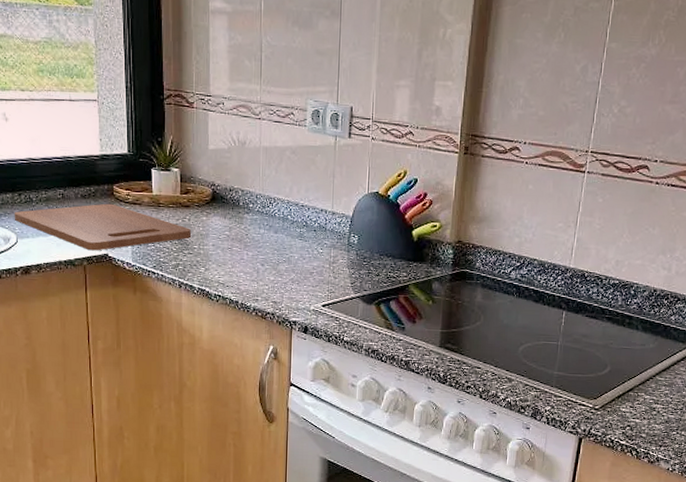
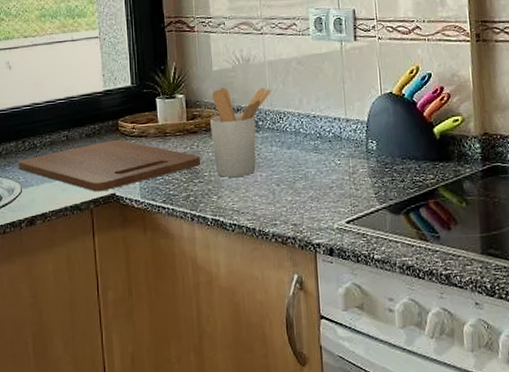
utensil holder: none [202,167,264,253] -> present [209,87,271,177]

